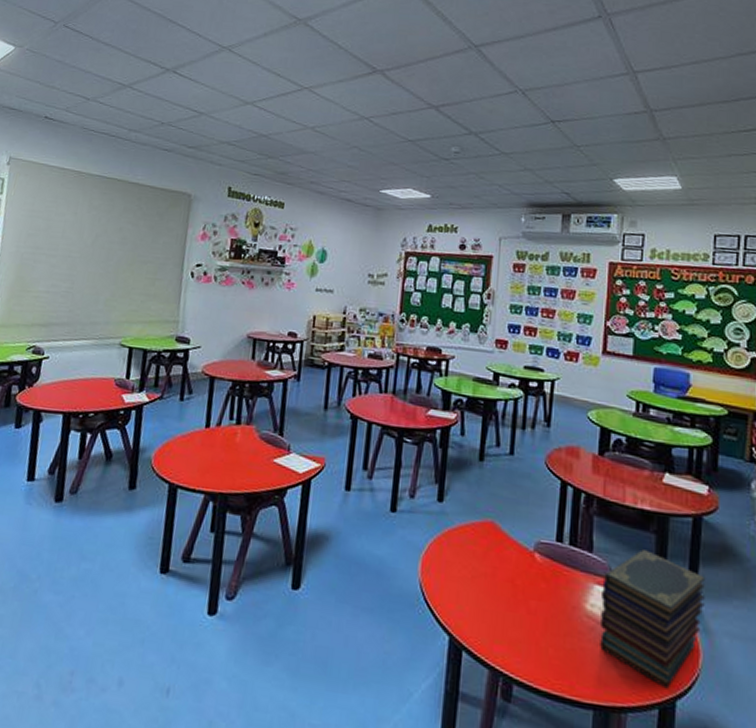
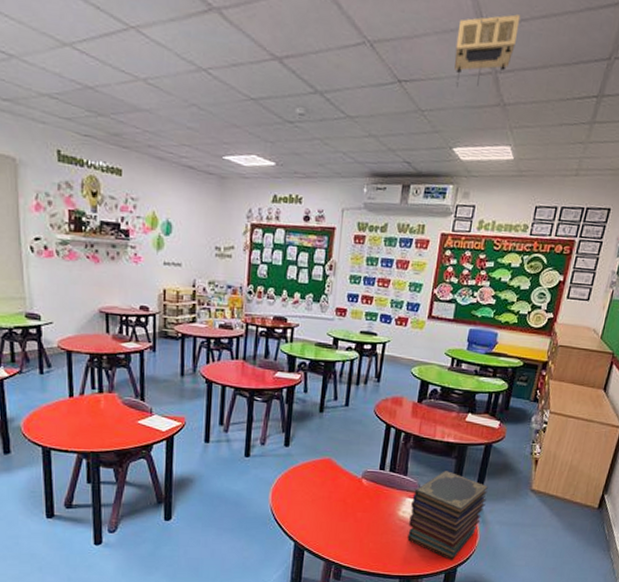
projector: none [606,62,670,125] -> present [454,14,521,87]

